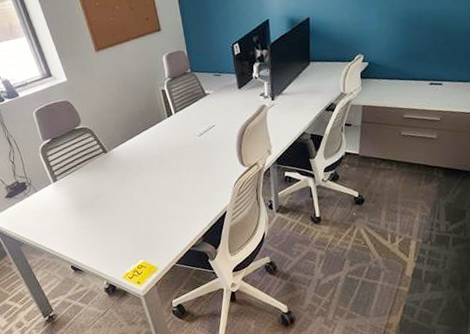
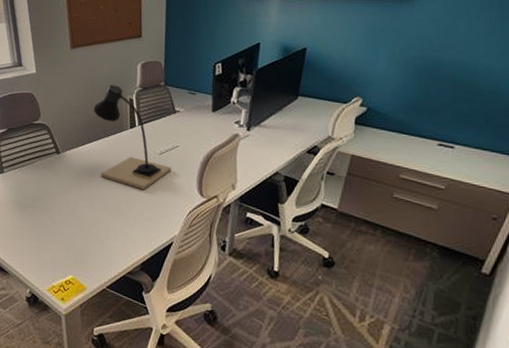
desk lamp: none [129,79,213,170] -> present [93,85,172,190]

